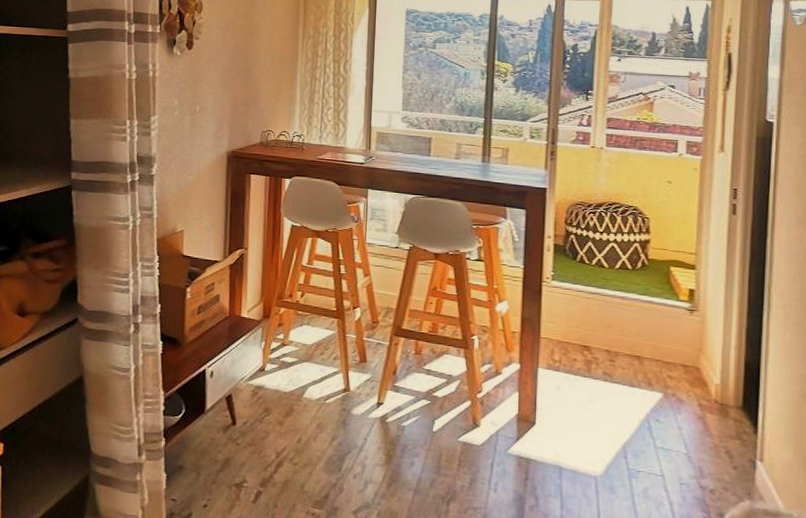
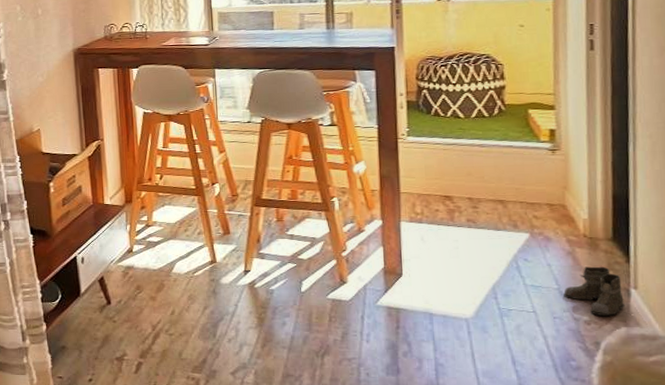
boots: none [692,433,756,489] -> present [564,266,631,316]

